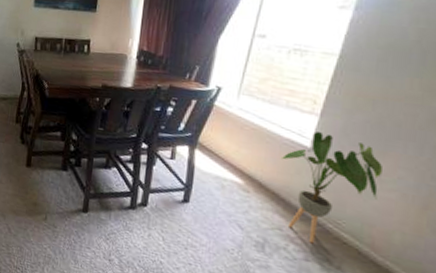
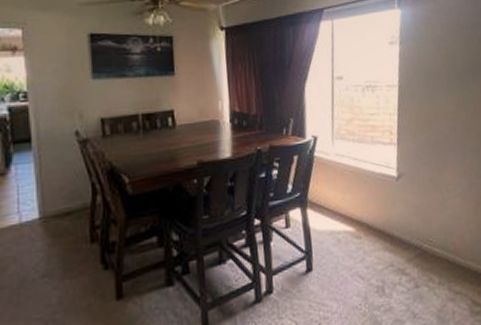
house plant: present [282,132,382,244] -> none [379,159,449,269]

